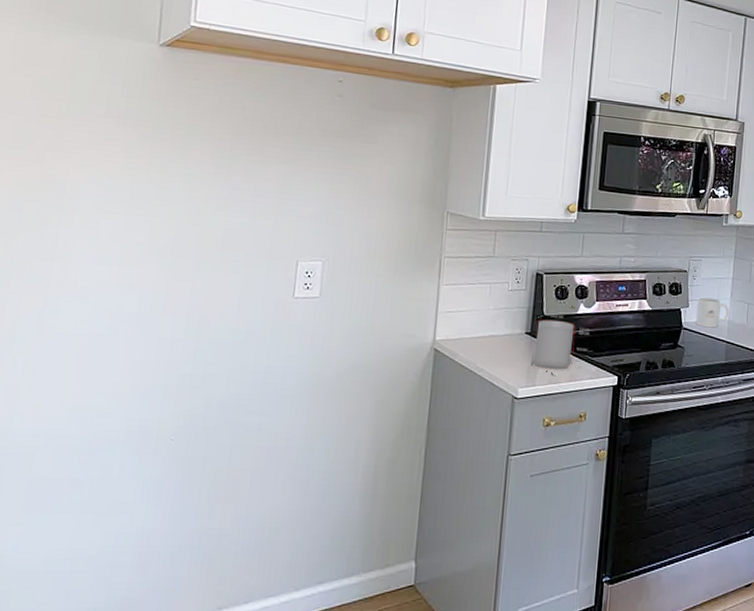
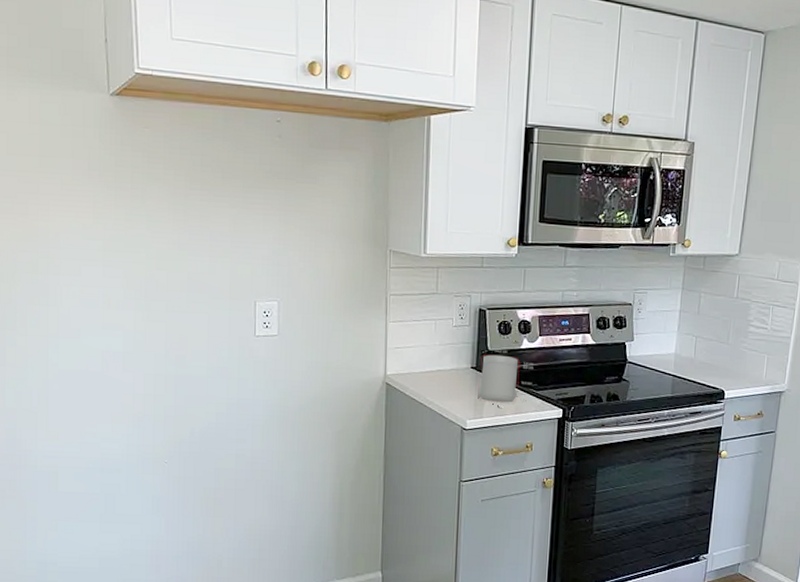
mug: present [695,297,729,328] -> none [641,331,676,362]

